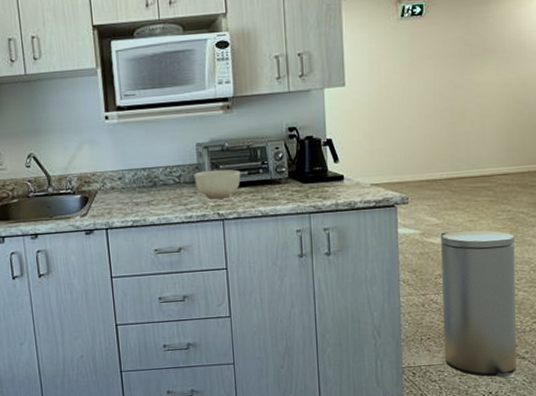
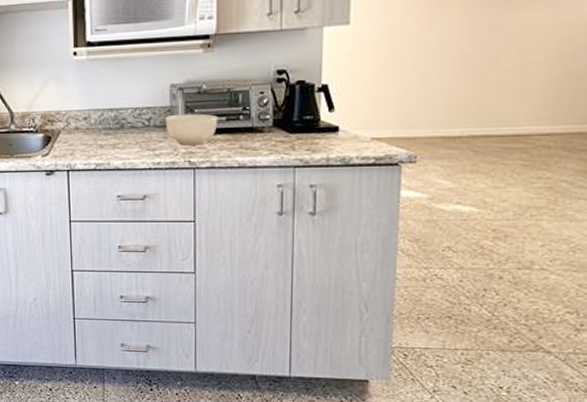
pedal bin: present [440,230,517,379] -> none [445,198,552,374]

